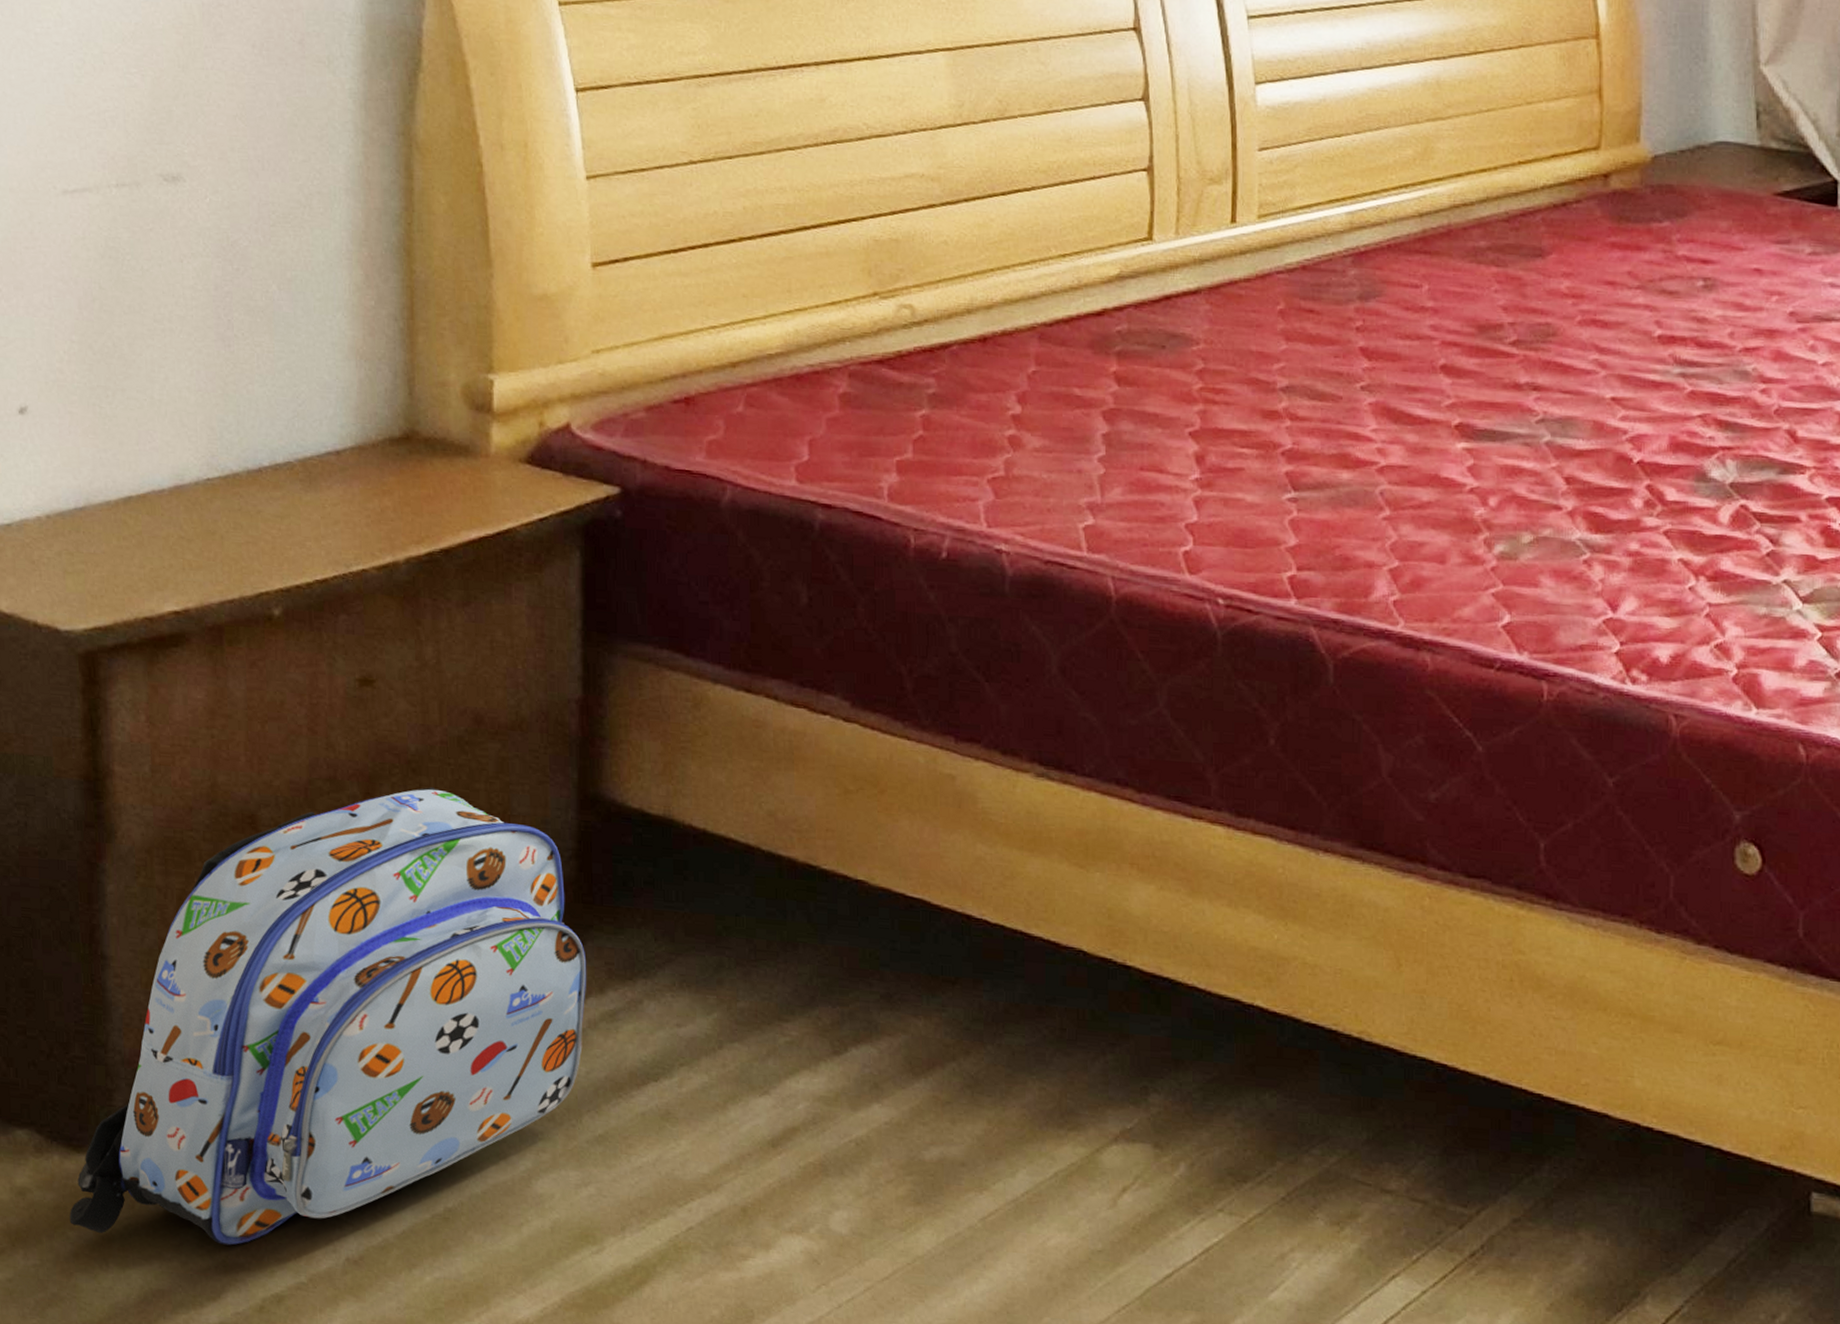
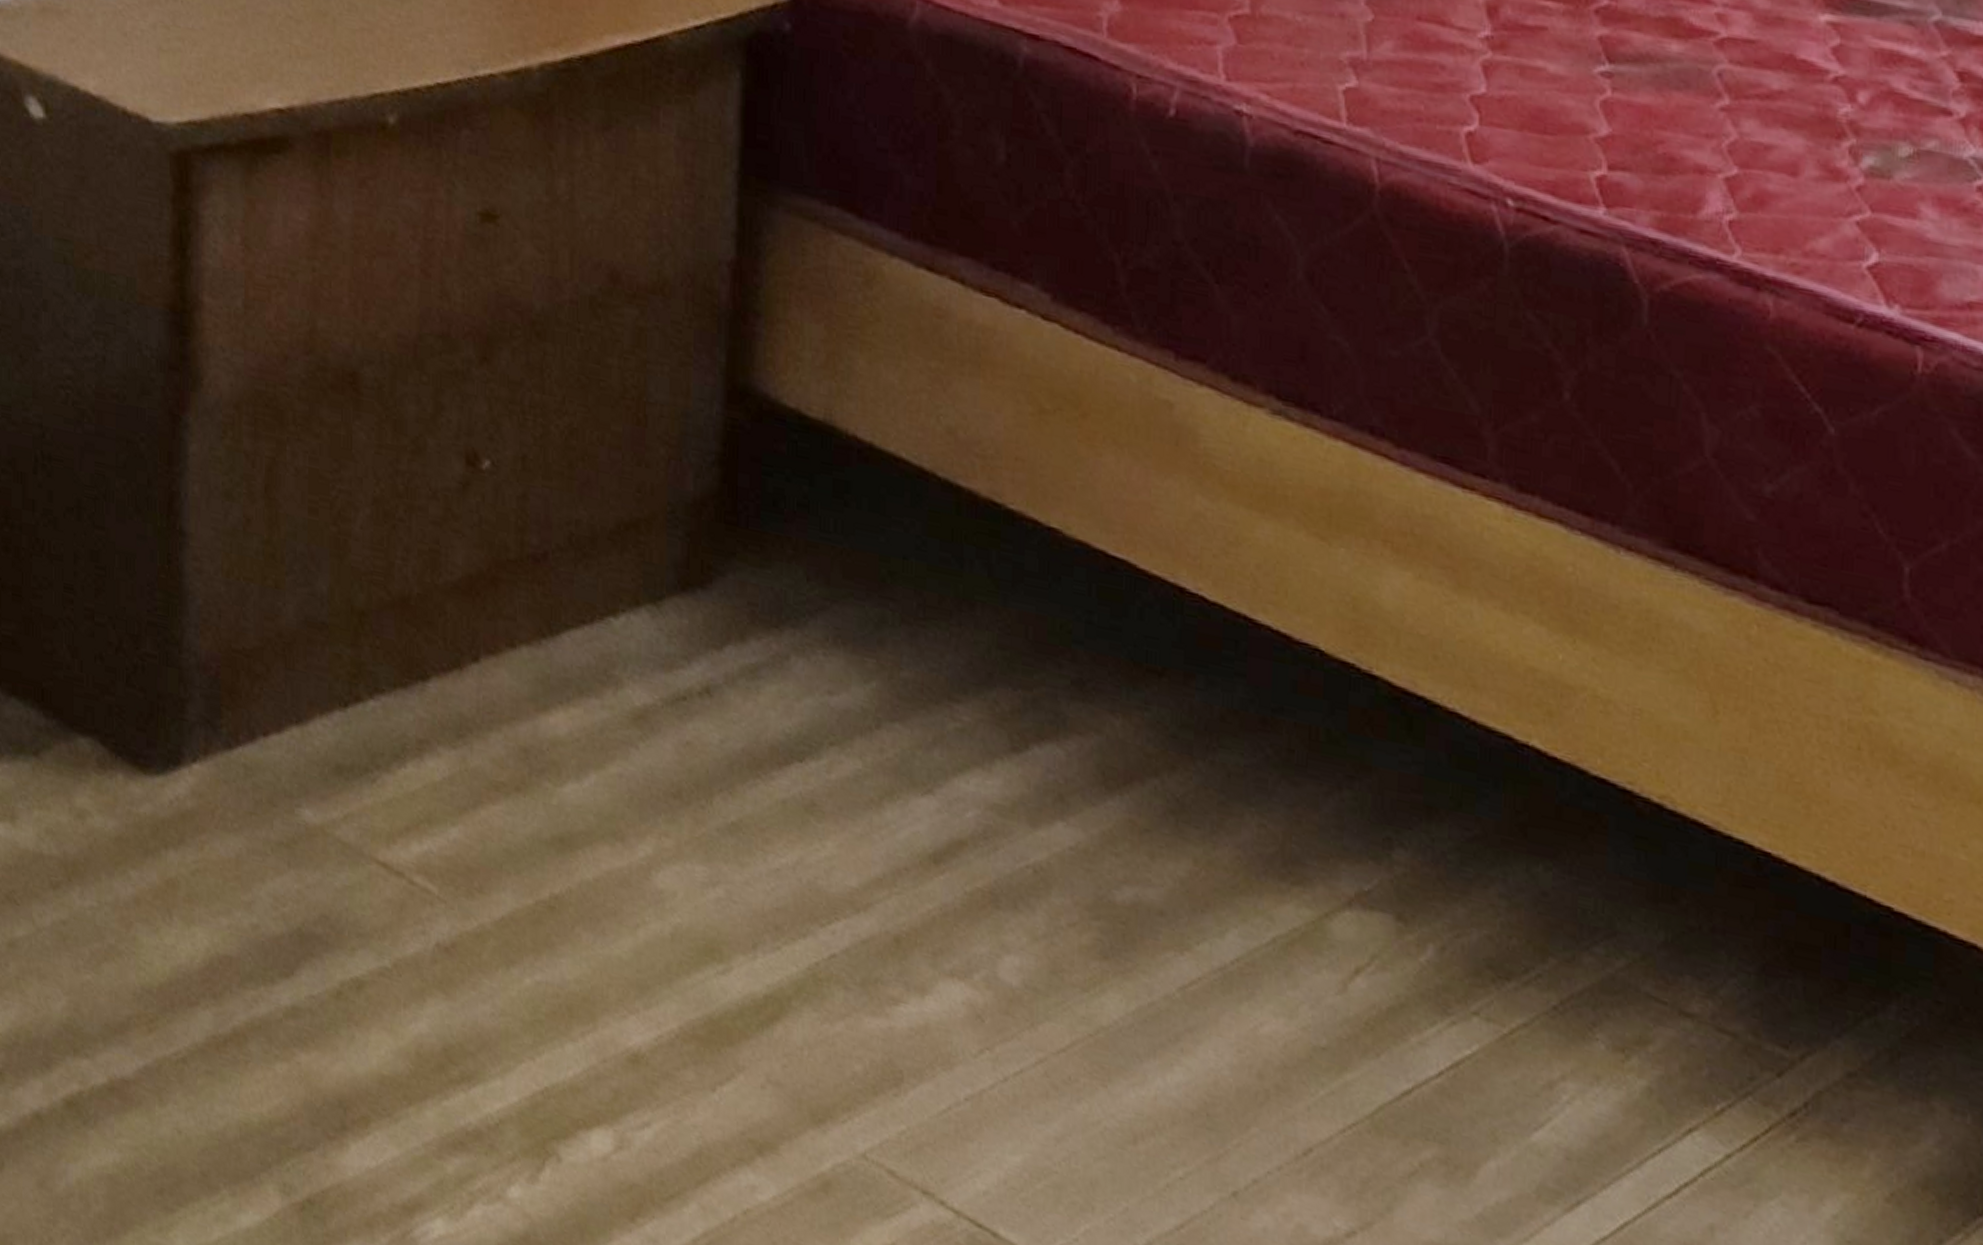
backpack: present [69,787,587,1246] -> none [132,357,727,911]

